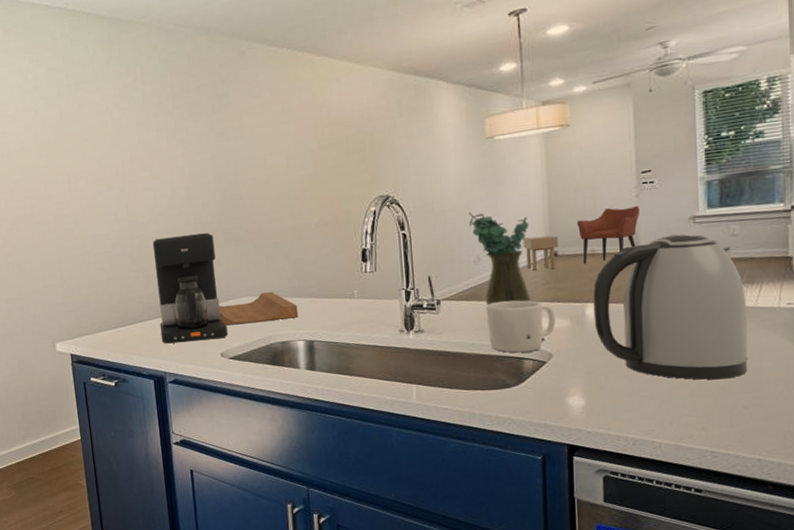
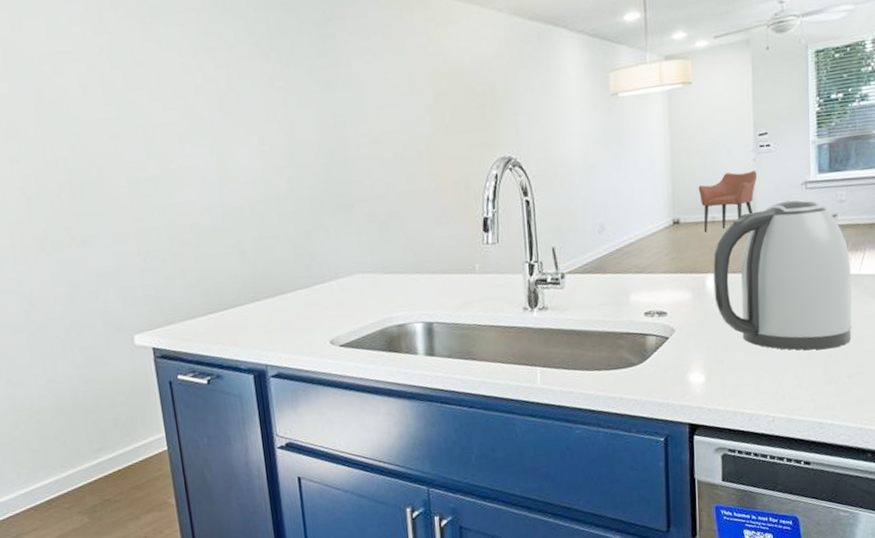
coffee maker: present [152,233,228,344] -> none [248,199,338,332]
cutting board: present [219,292,299,326] -> none [327,268,416,308]
vase: present [469,211,530,306] -> none [593,175,654,279]
mug: present [485,300,556,353] -> none [610,272,678,329]
side table: present [523,235,559,272] -> none [646,201,681,241]

